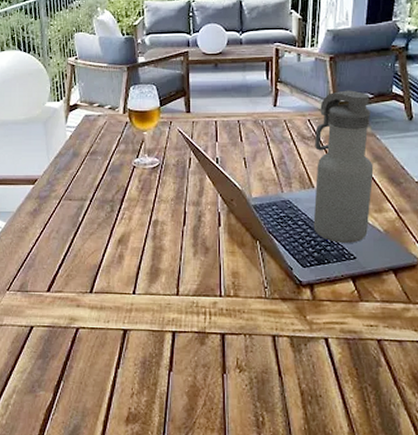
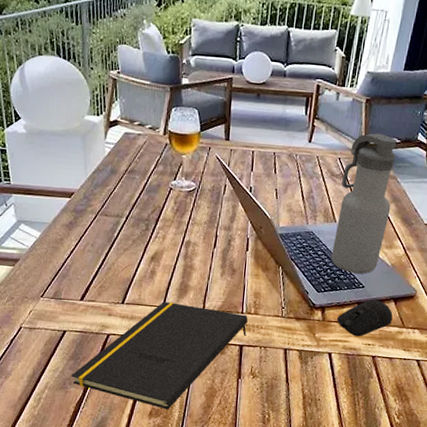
notepad: none [39,288,228,414] -> present [71,302,248,410]
computer mouse: none [328,272,395,317] -> present [336,299,393,337]

